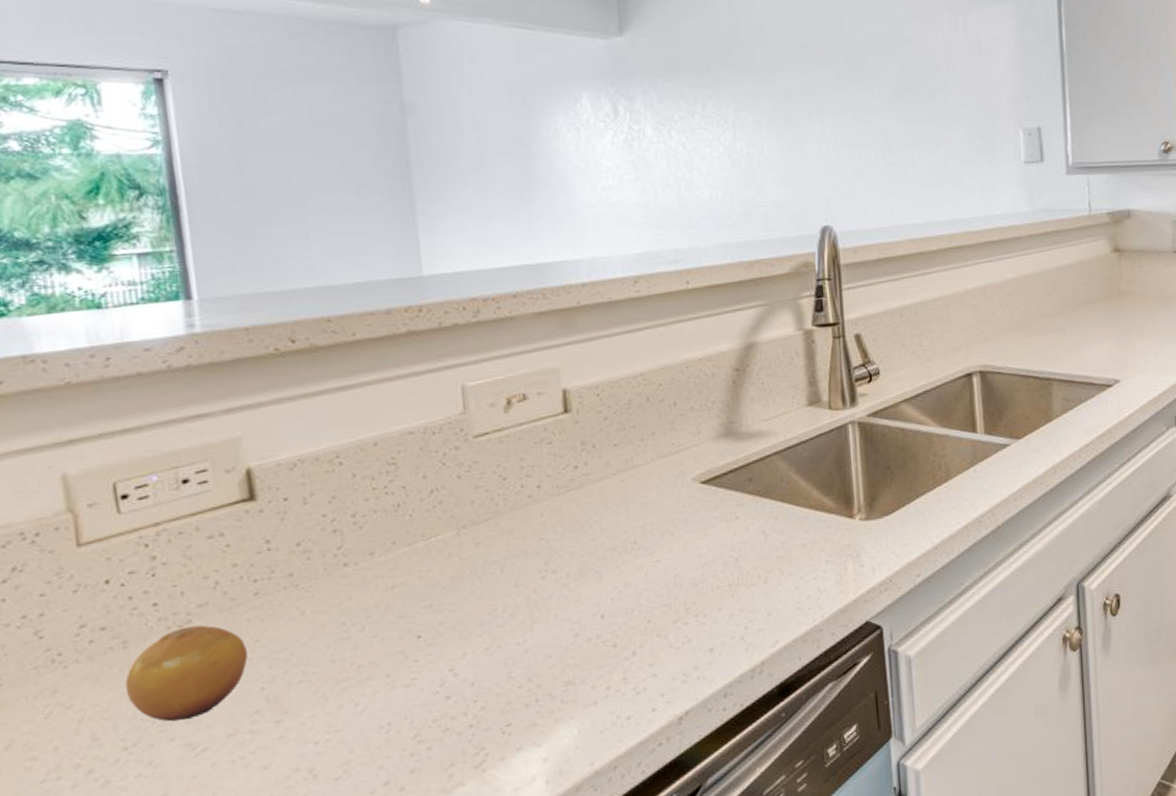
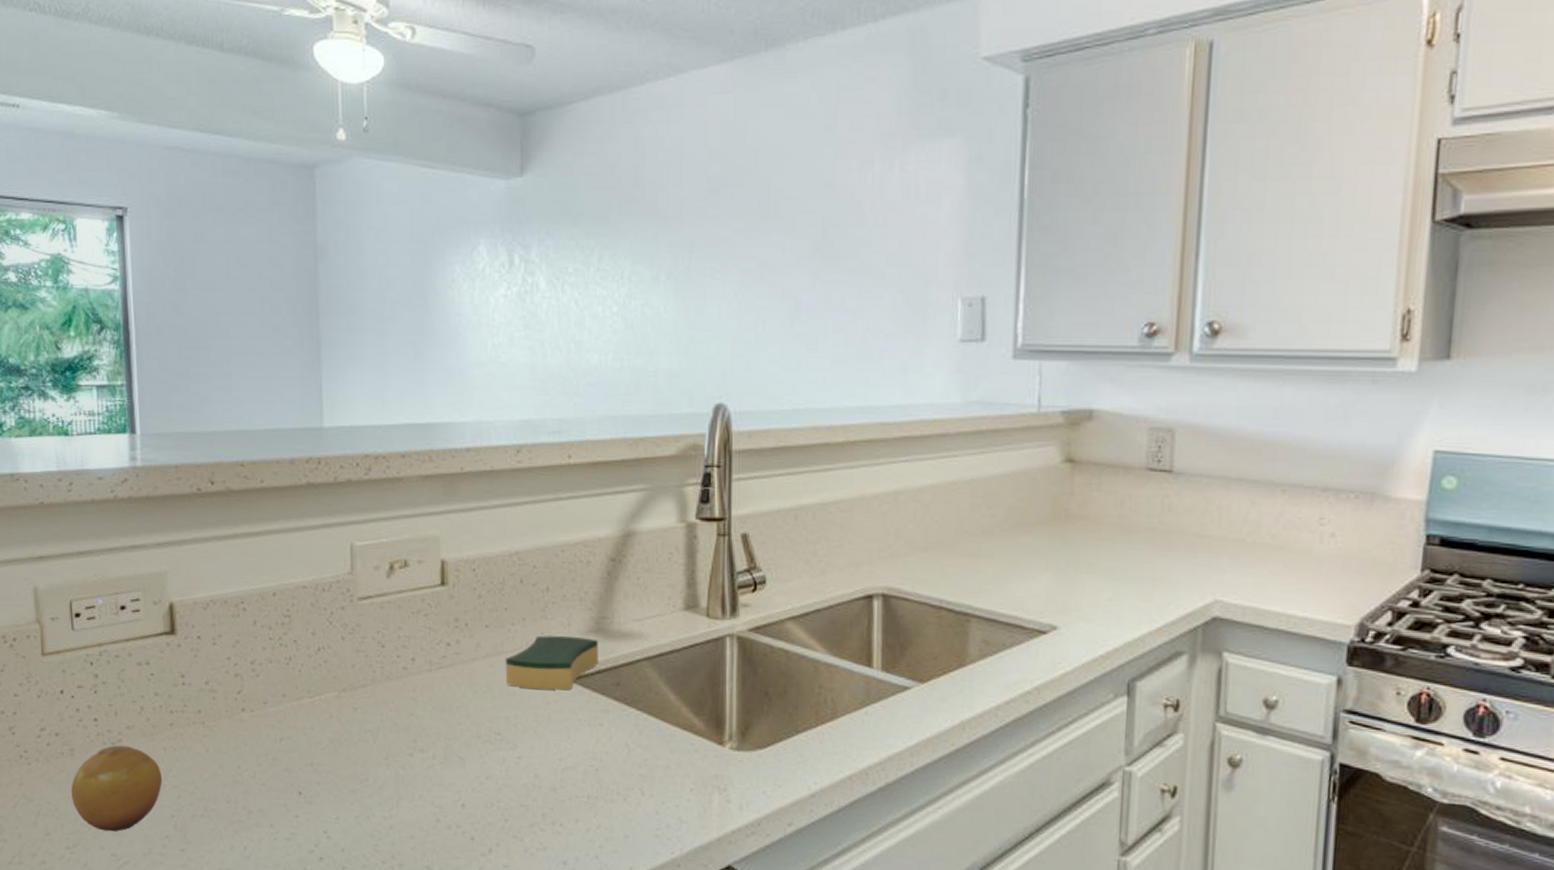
sponge: none [636,442,730,497] -> present [505,635,598,690]

